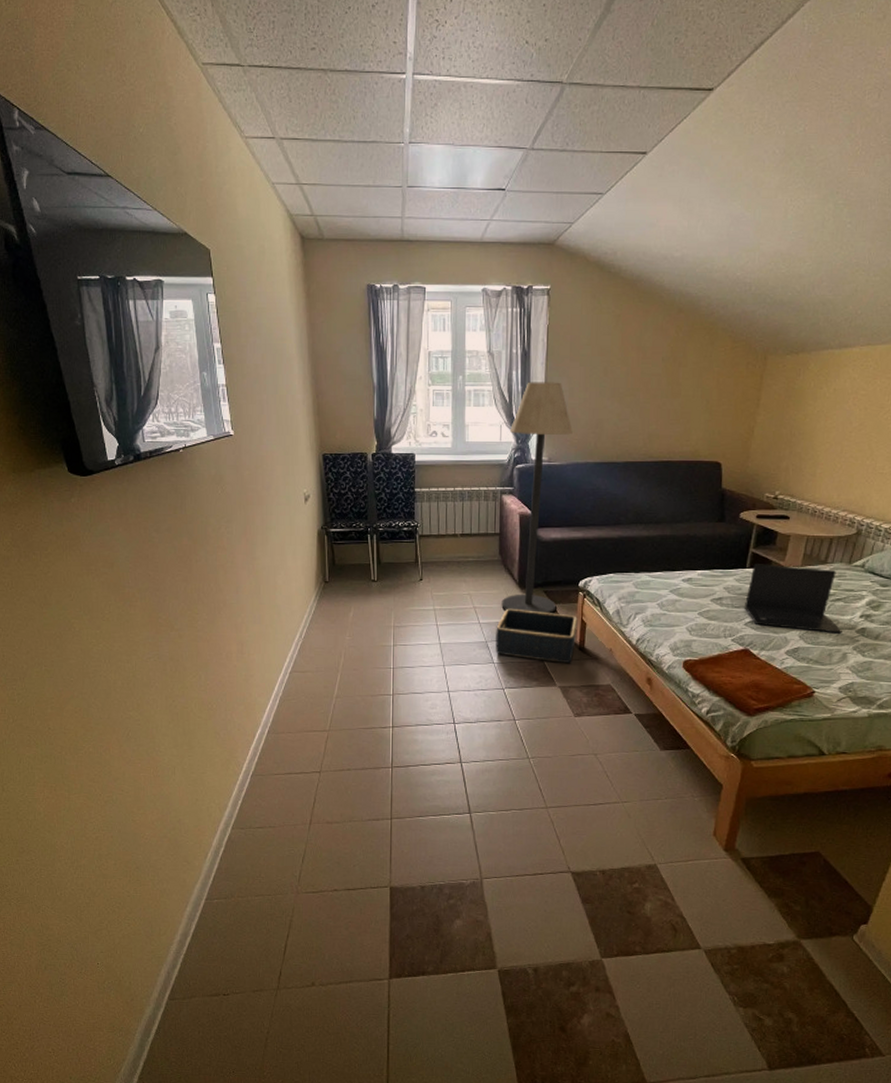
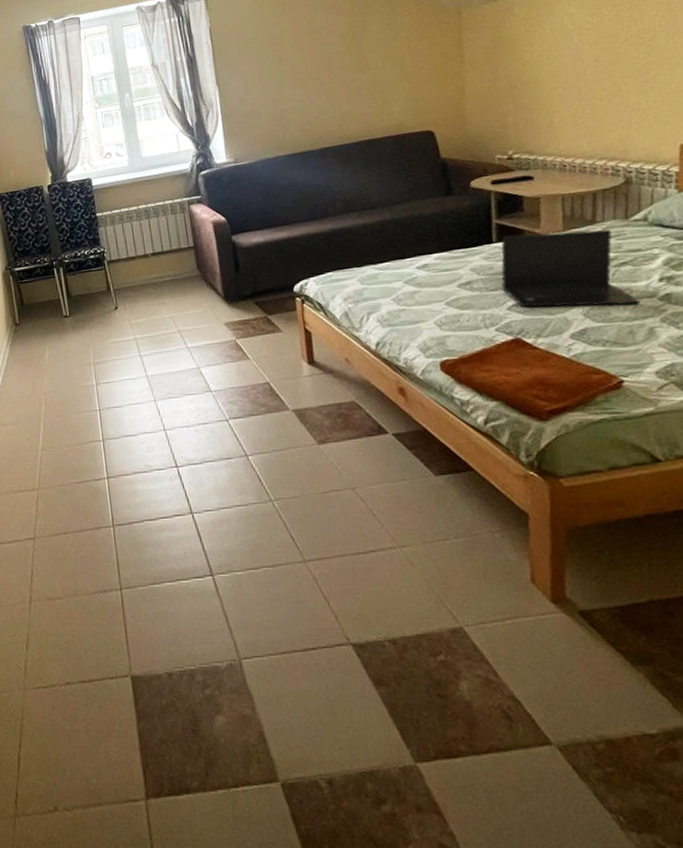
basket: present [495,608,577,663] -> none [207,325,303,382]
floor lamp: present [501,382,573,614] -> none [186,80,273,330]

